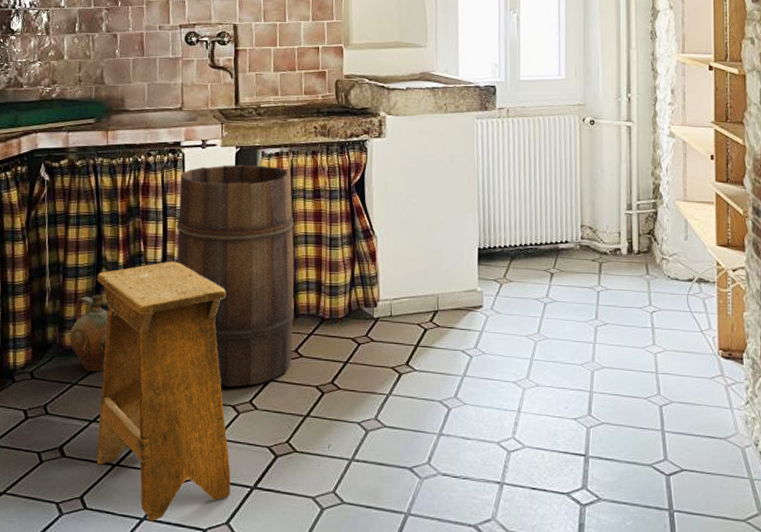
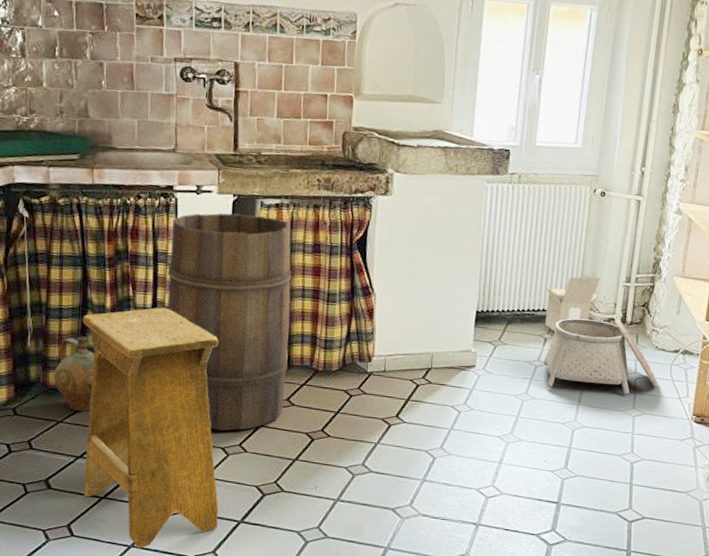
cardboard box: none [548,205,601,266] -> present [545,275,600,332]
basket: none [553,249,677,329] -> present [544,318,659,394]

